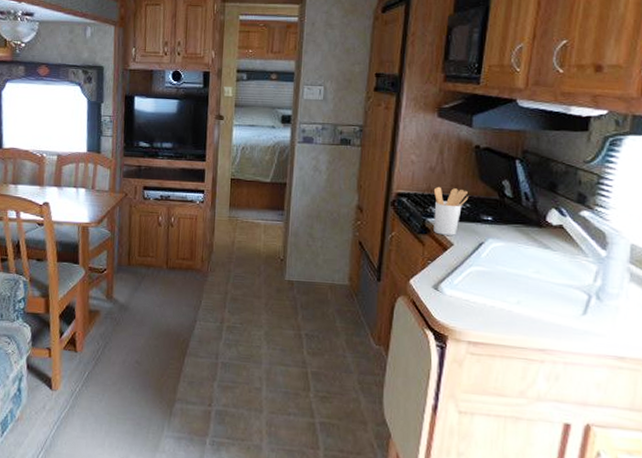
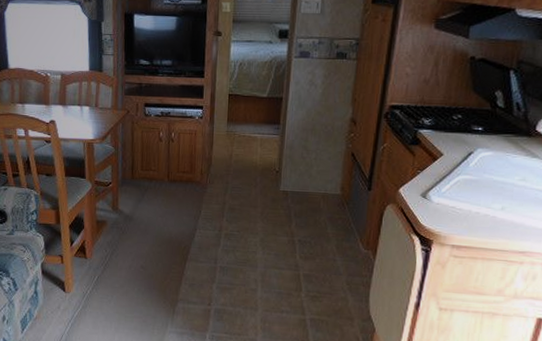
utensil holder: present [433,186,469,235] -> none [424,98,461,146]

